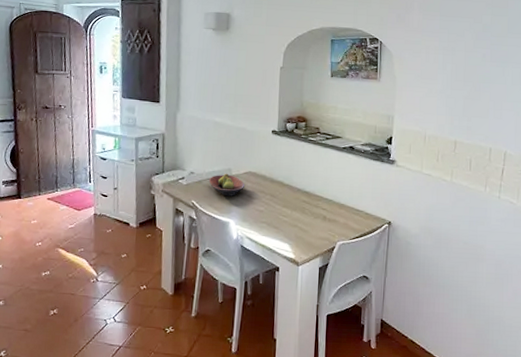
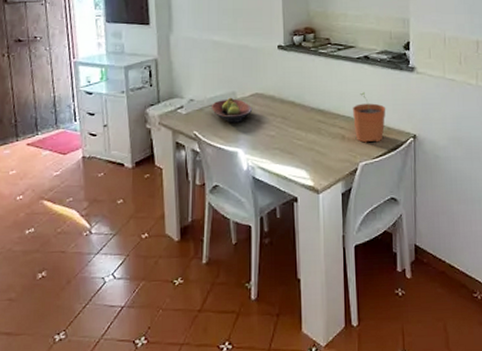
plant pot: none [334,179,366,225] -> present [352,92,386,143]

